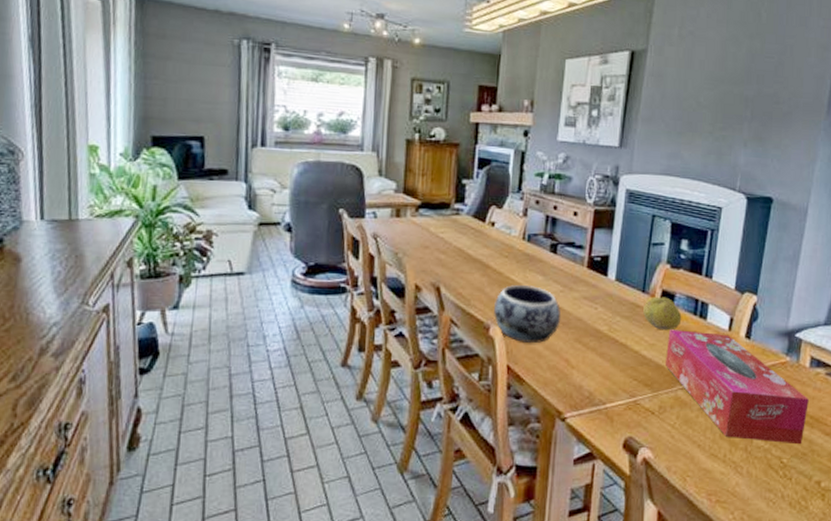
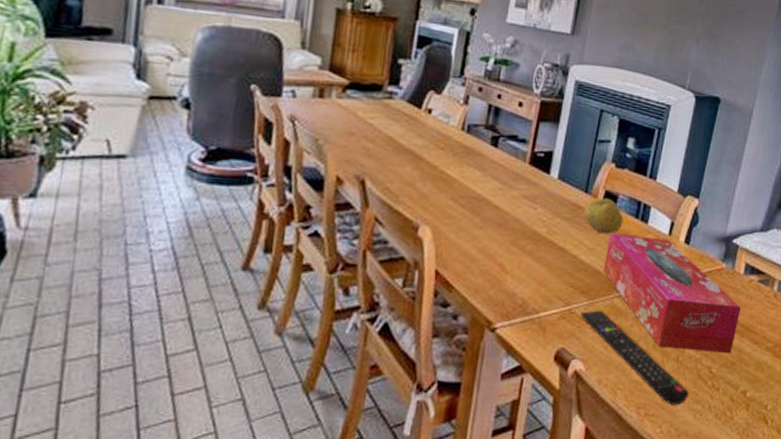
decorative bowl: present [494,284,561,343] -> none [424,180,498,246]
remote control: none [646,401,760,493] -> present [580,310,689,405]

